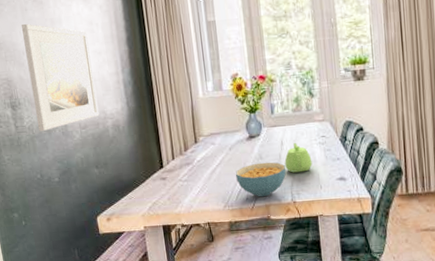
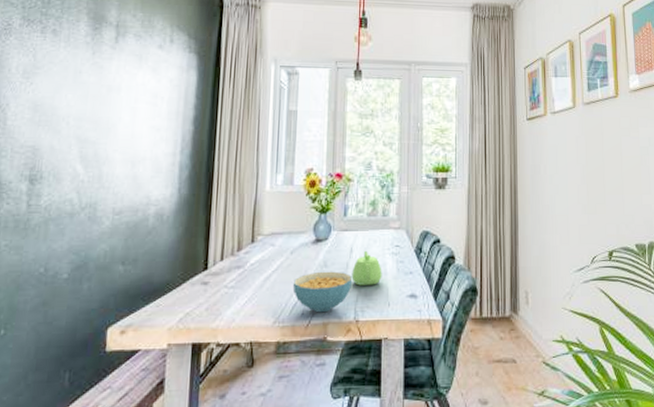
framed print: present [22,23,100,131] -> none [58,86,148,213]

